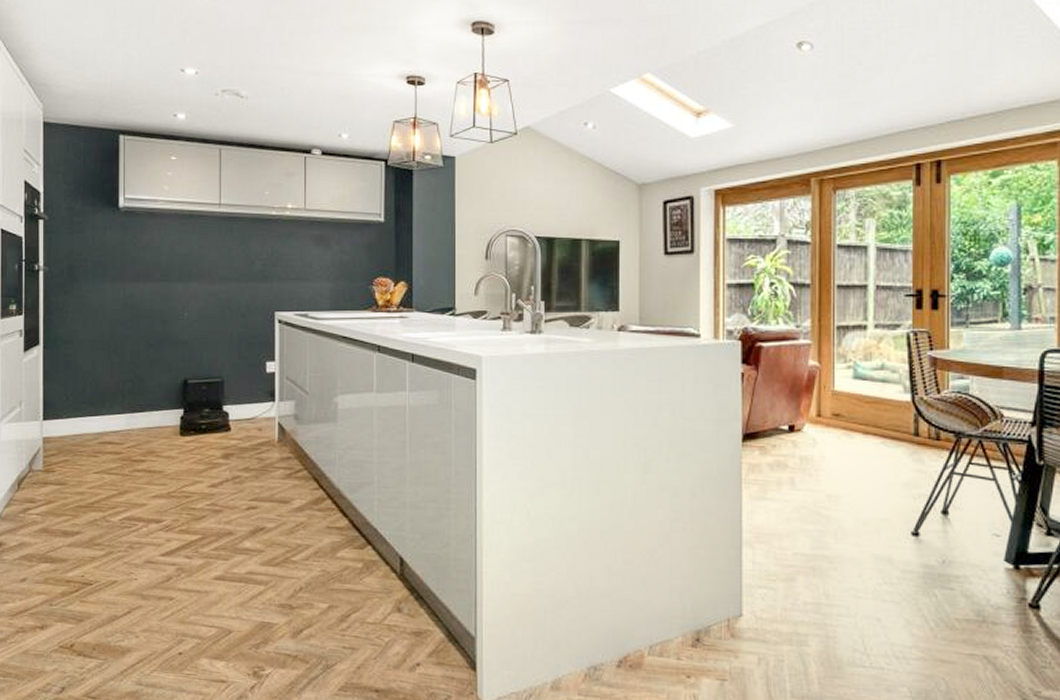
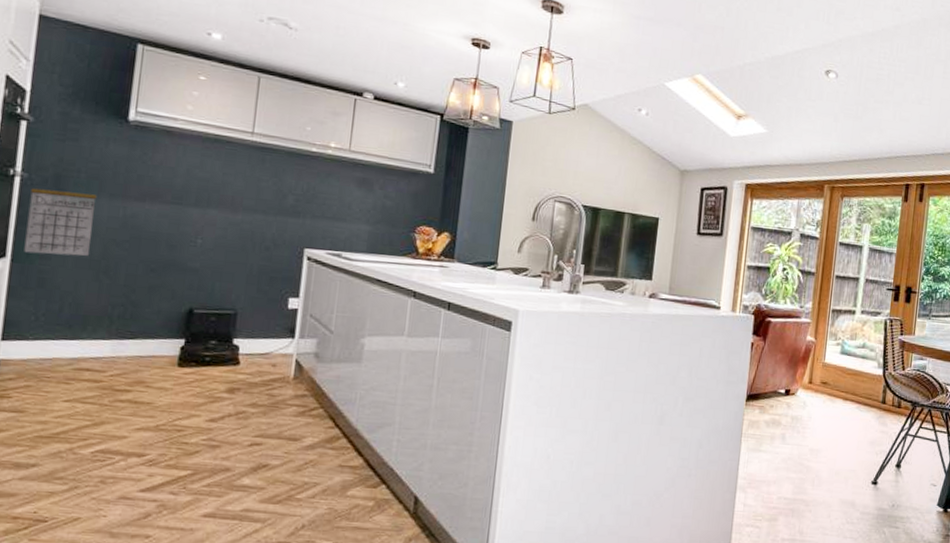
calendar: none [52,280,102,339] -> present [24,188,97,256]

